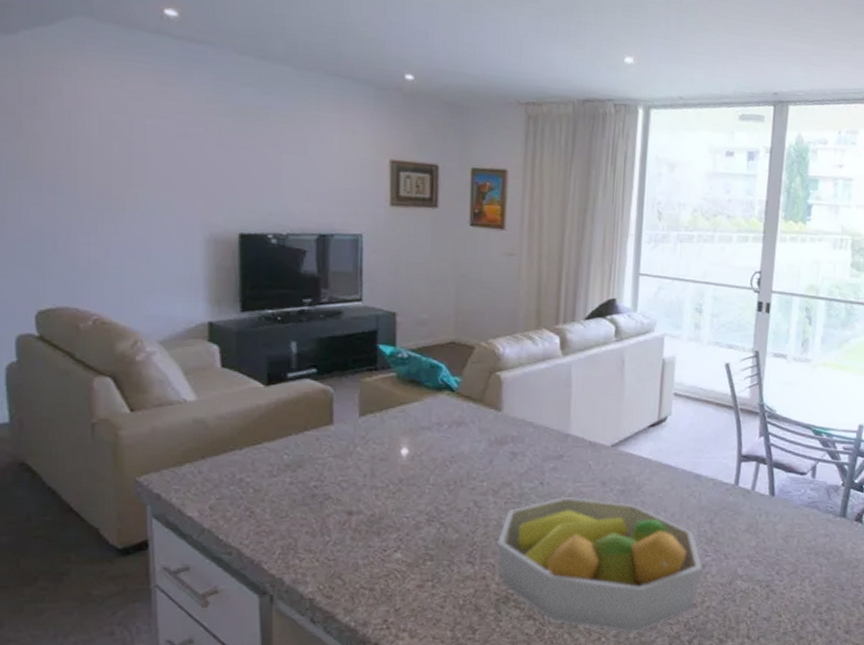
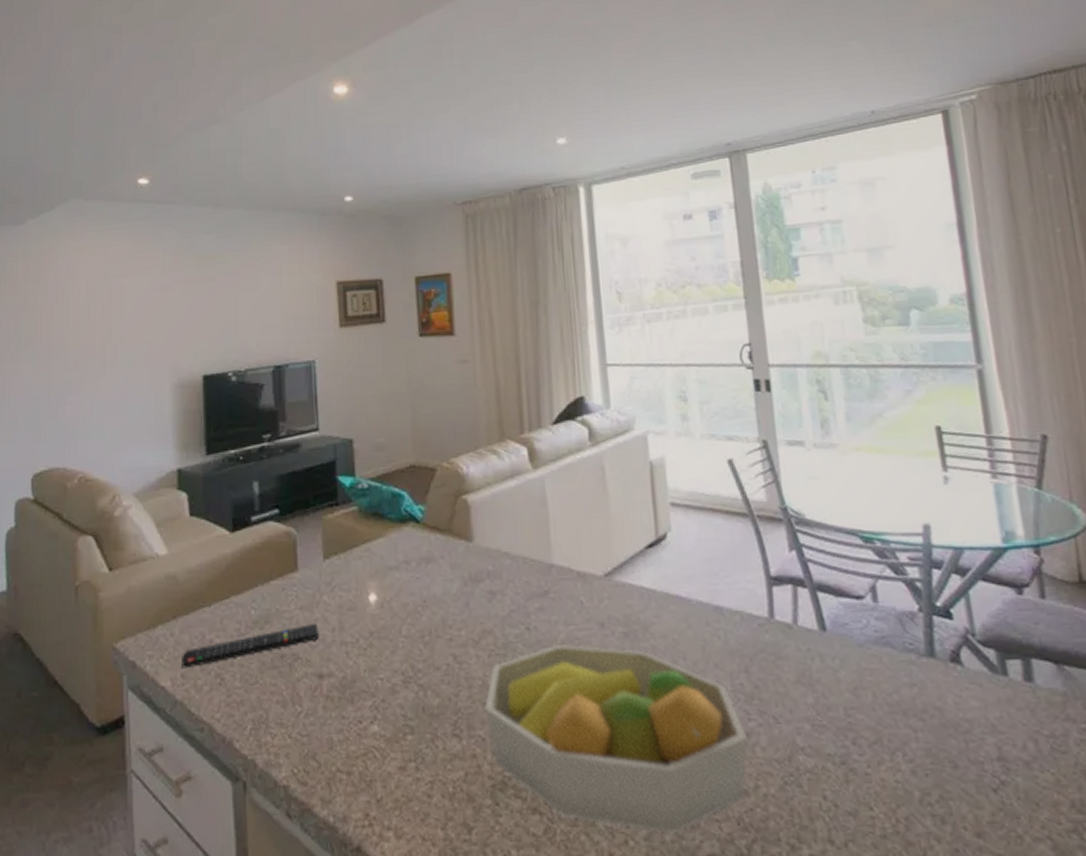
remote control: none [210,469,351,502] -> present [182,622,319,669]

